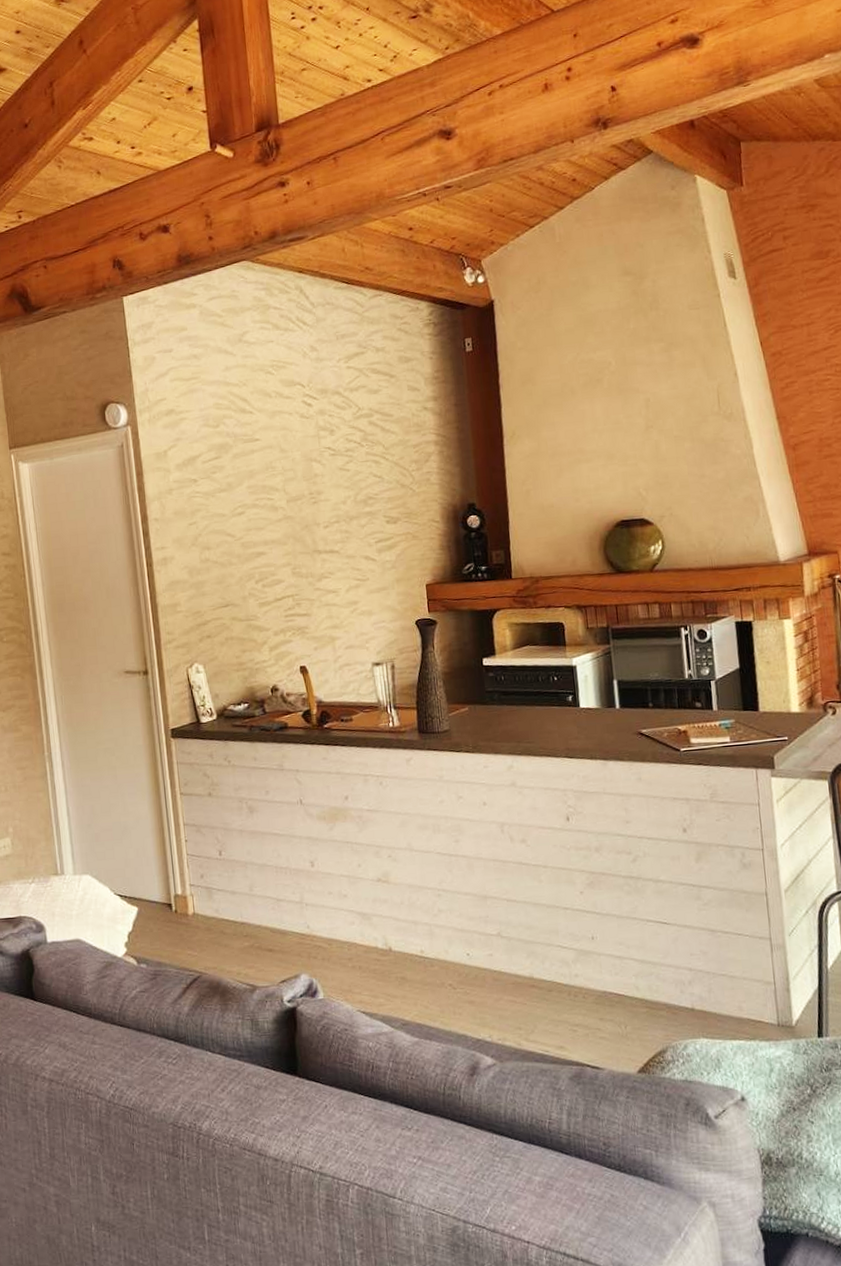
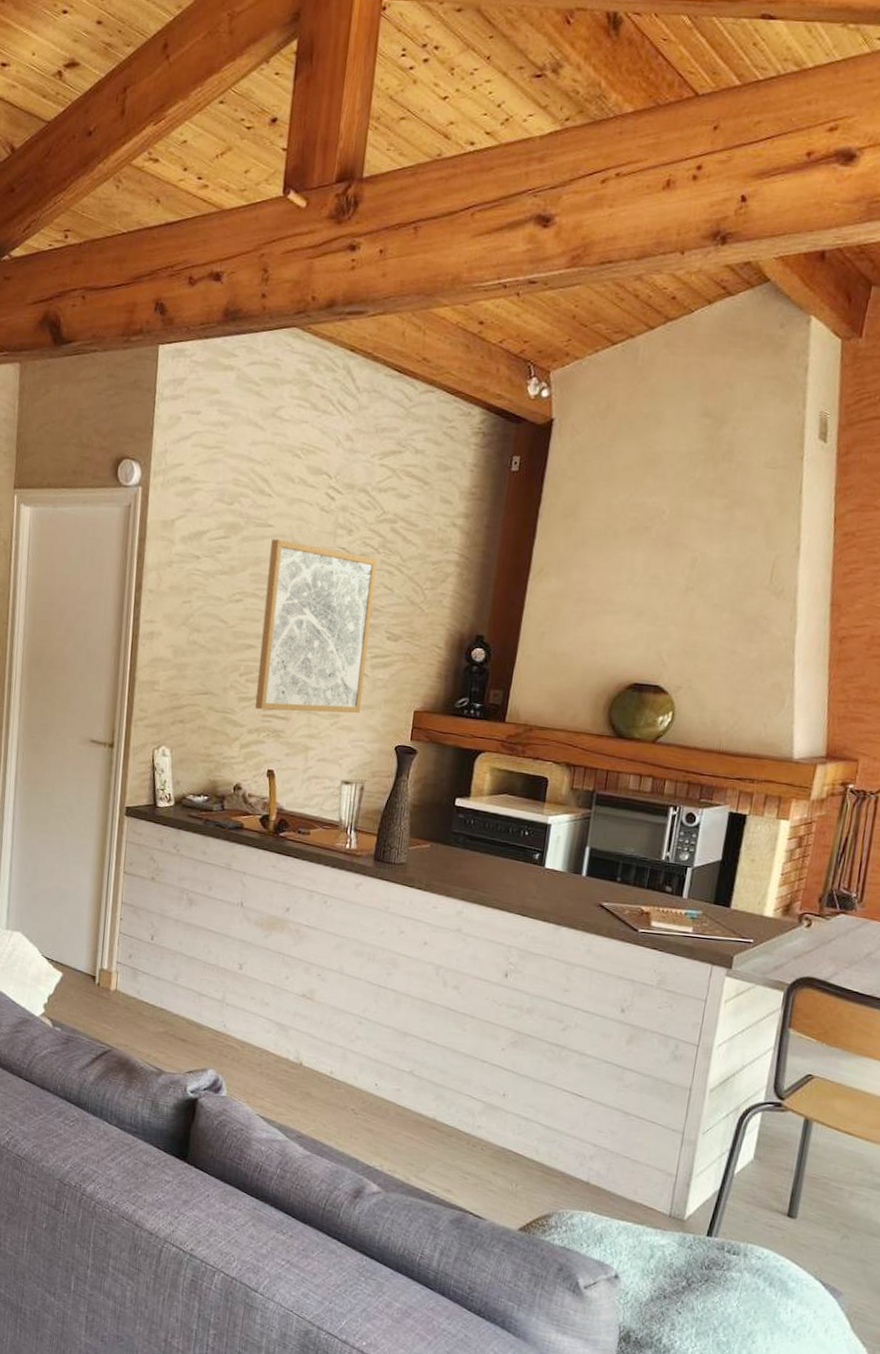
wall art: none [261,450,376,612] -> present [254,538,378,714]

